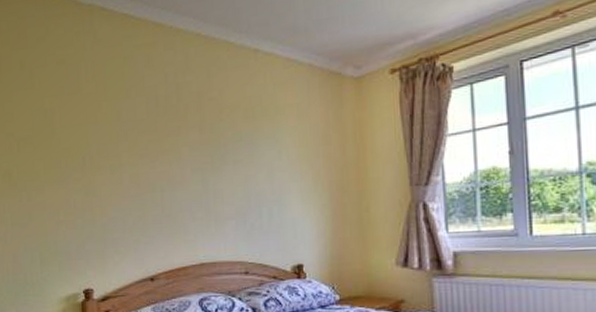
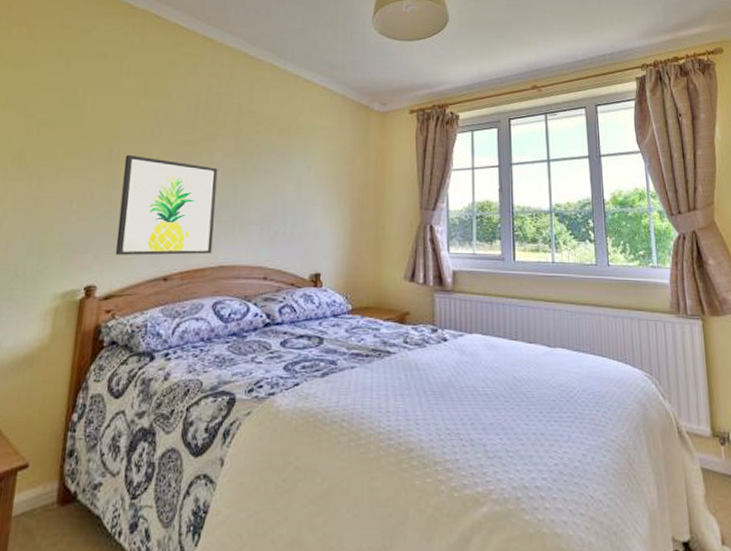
wall art: none [97,160,192,259] -> present [115,155,218,256]

